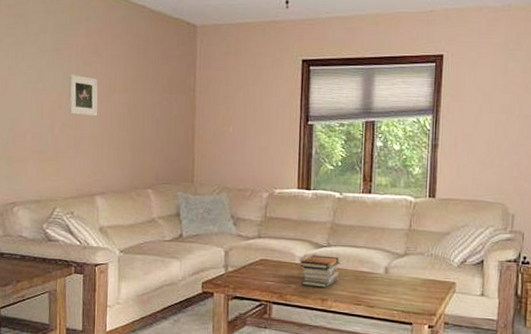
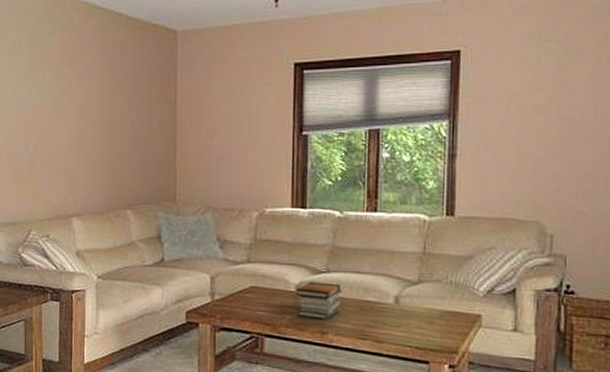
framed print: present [68,74,98,116] -> none [43,88,74,133]

